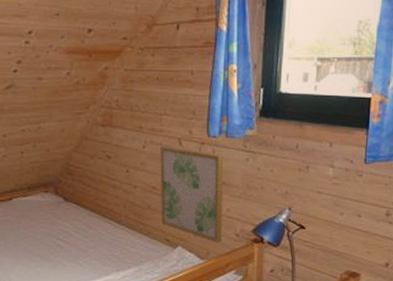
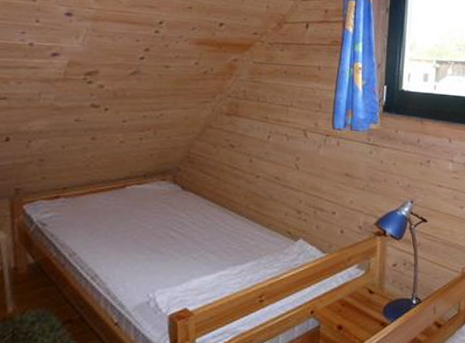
wall art: present [160,146,223,243] -> none [283,137,347,236]

